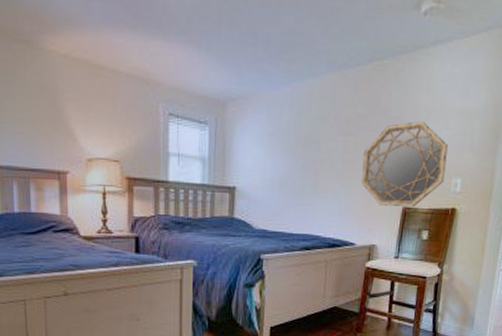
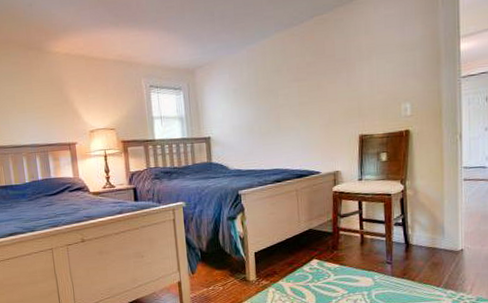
home mirror: present [361,121,448,207] -> none [316,59,394,136]

